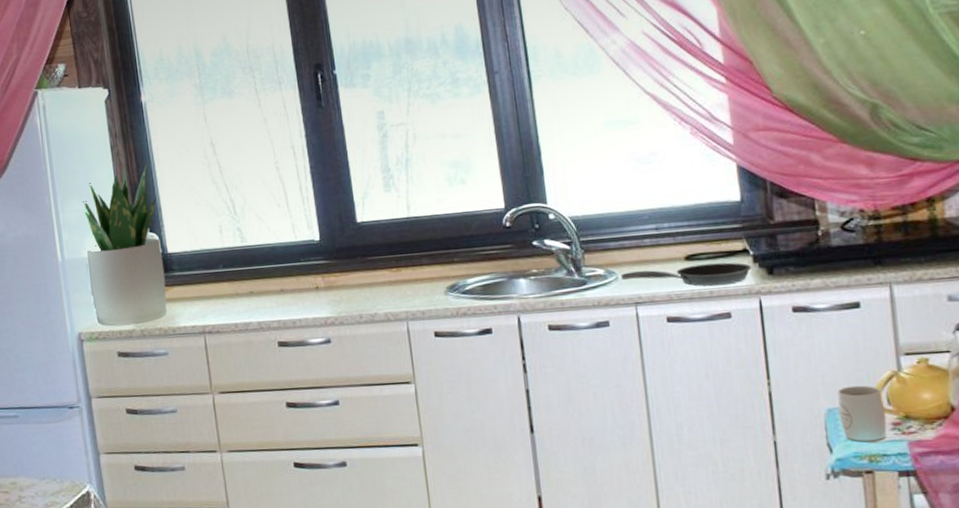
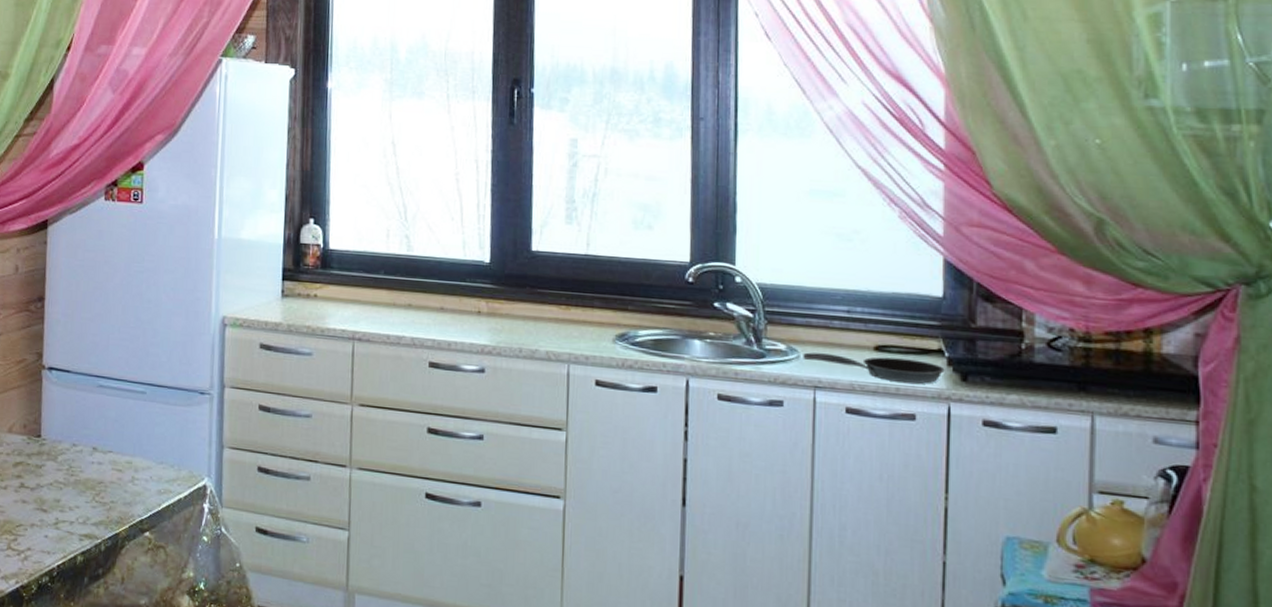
planter: present [83,164,168,327] -> none [241,152,327,318]
mug: present [837,385,887,443] -> none [1019,516,1070,582]

